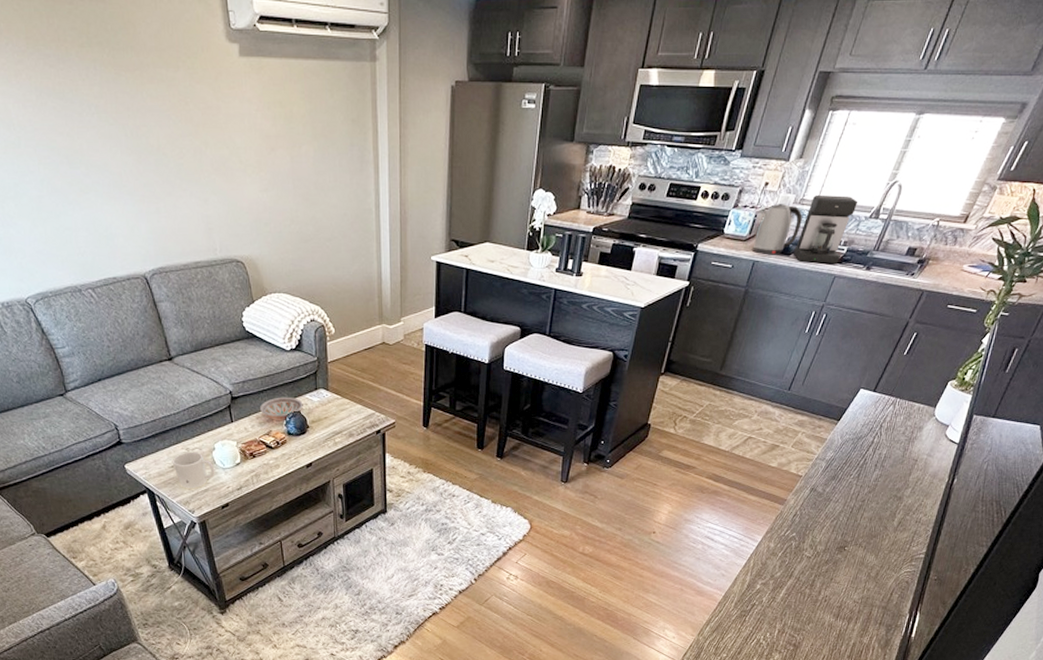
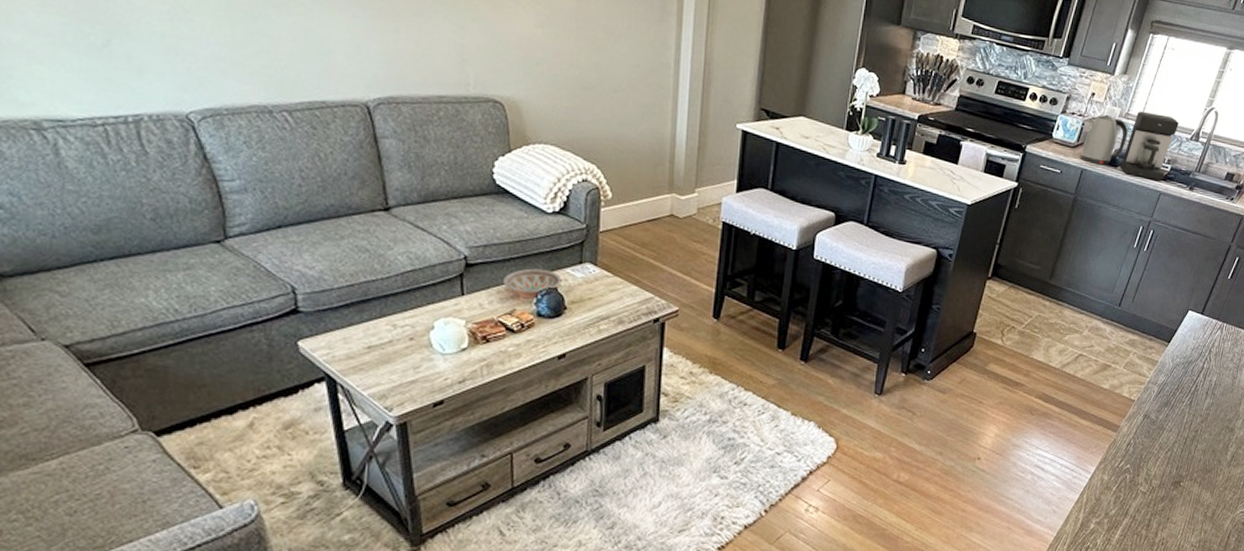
mug: present [172,451,215,489] -> none [369,329,430,379]

